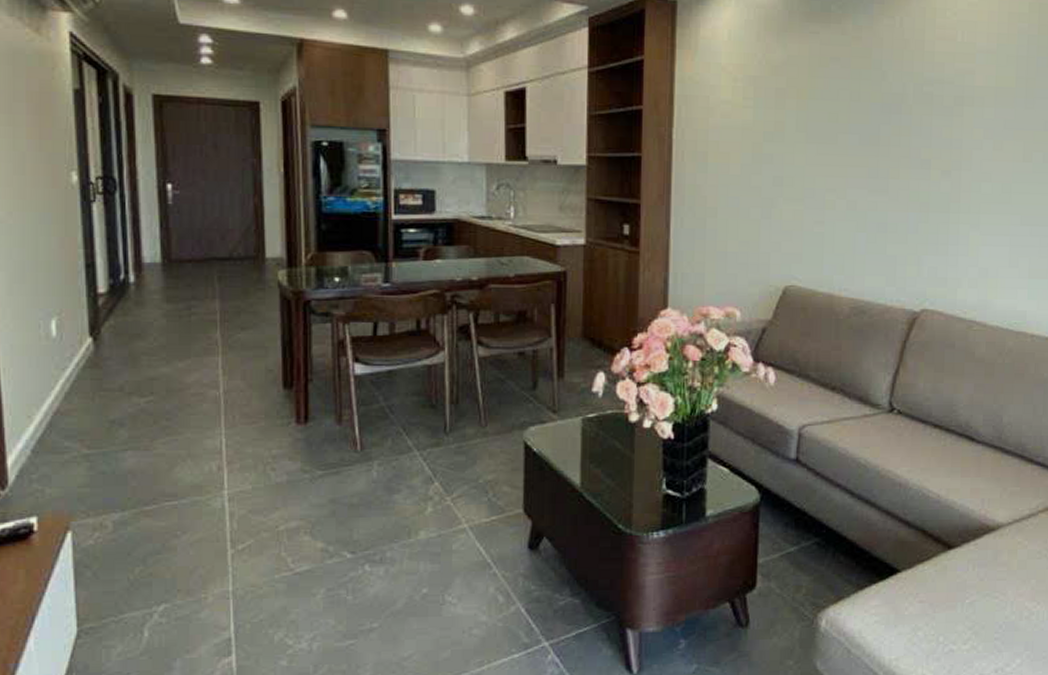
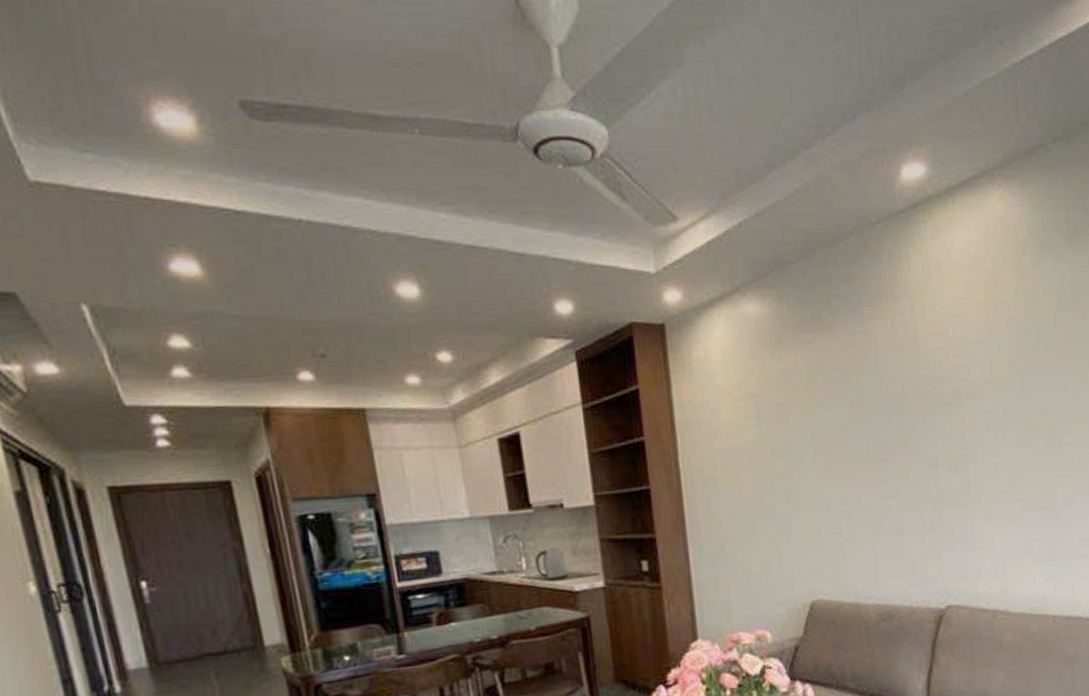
kettle: none [523,201,552,232] -> present [535,547,568,581]

